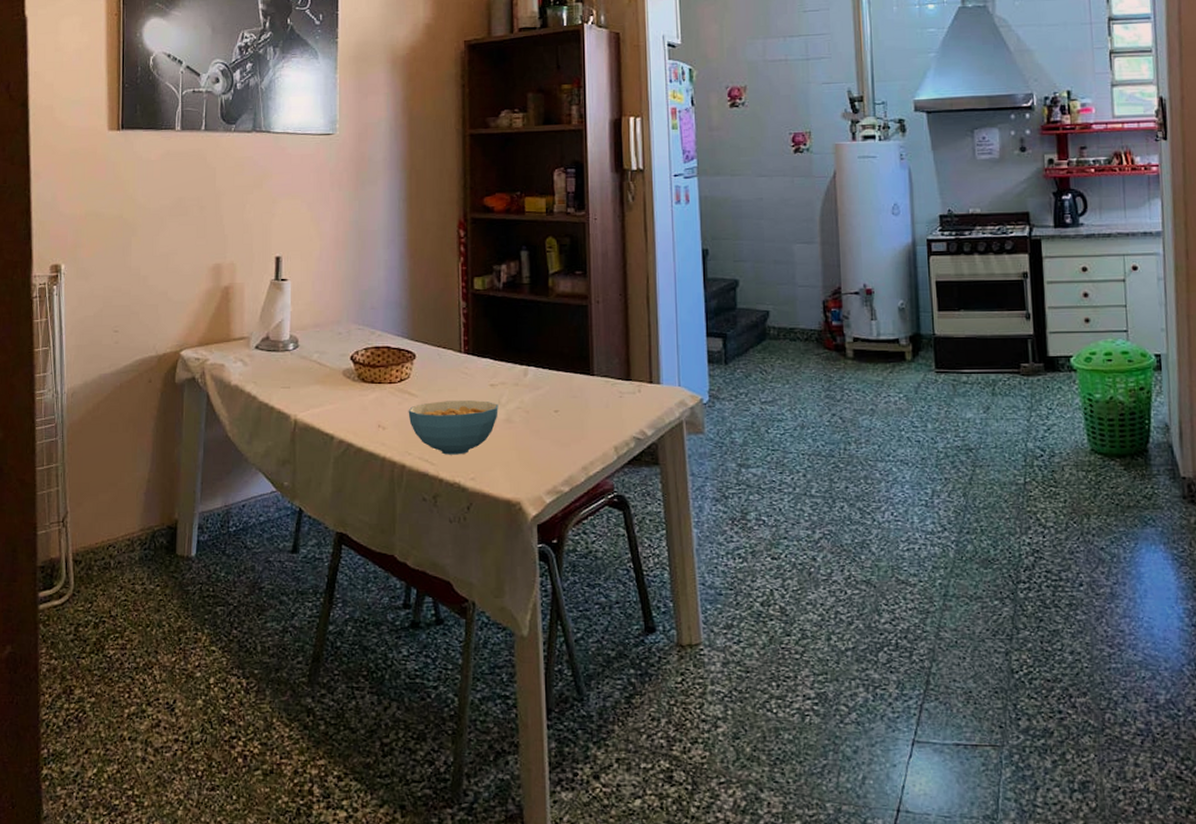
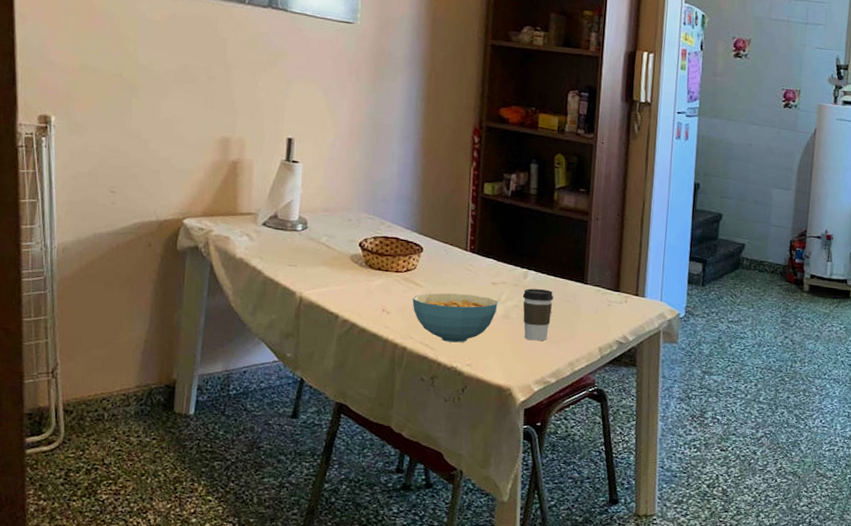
coffee cup: none [525,386,558,445] -> present [523,288,554,341]

